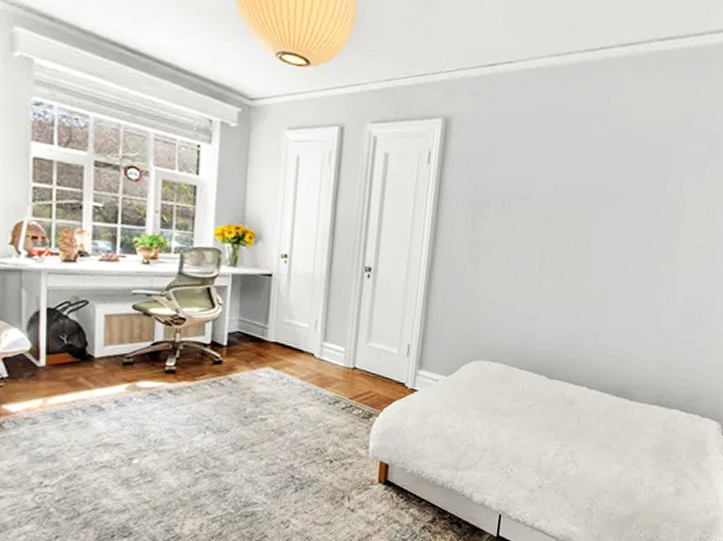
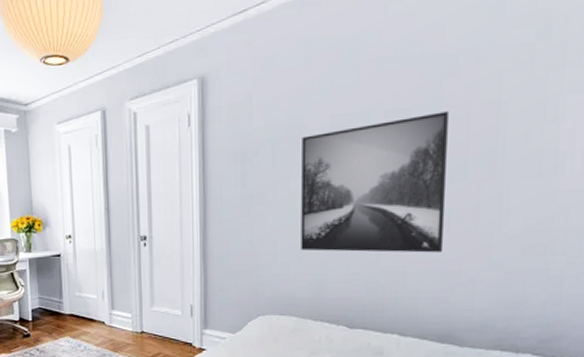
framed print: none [516,195,644,318] -> present [301,111,448,253]

